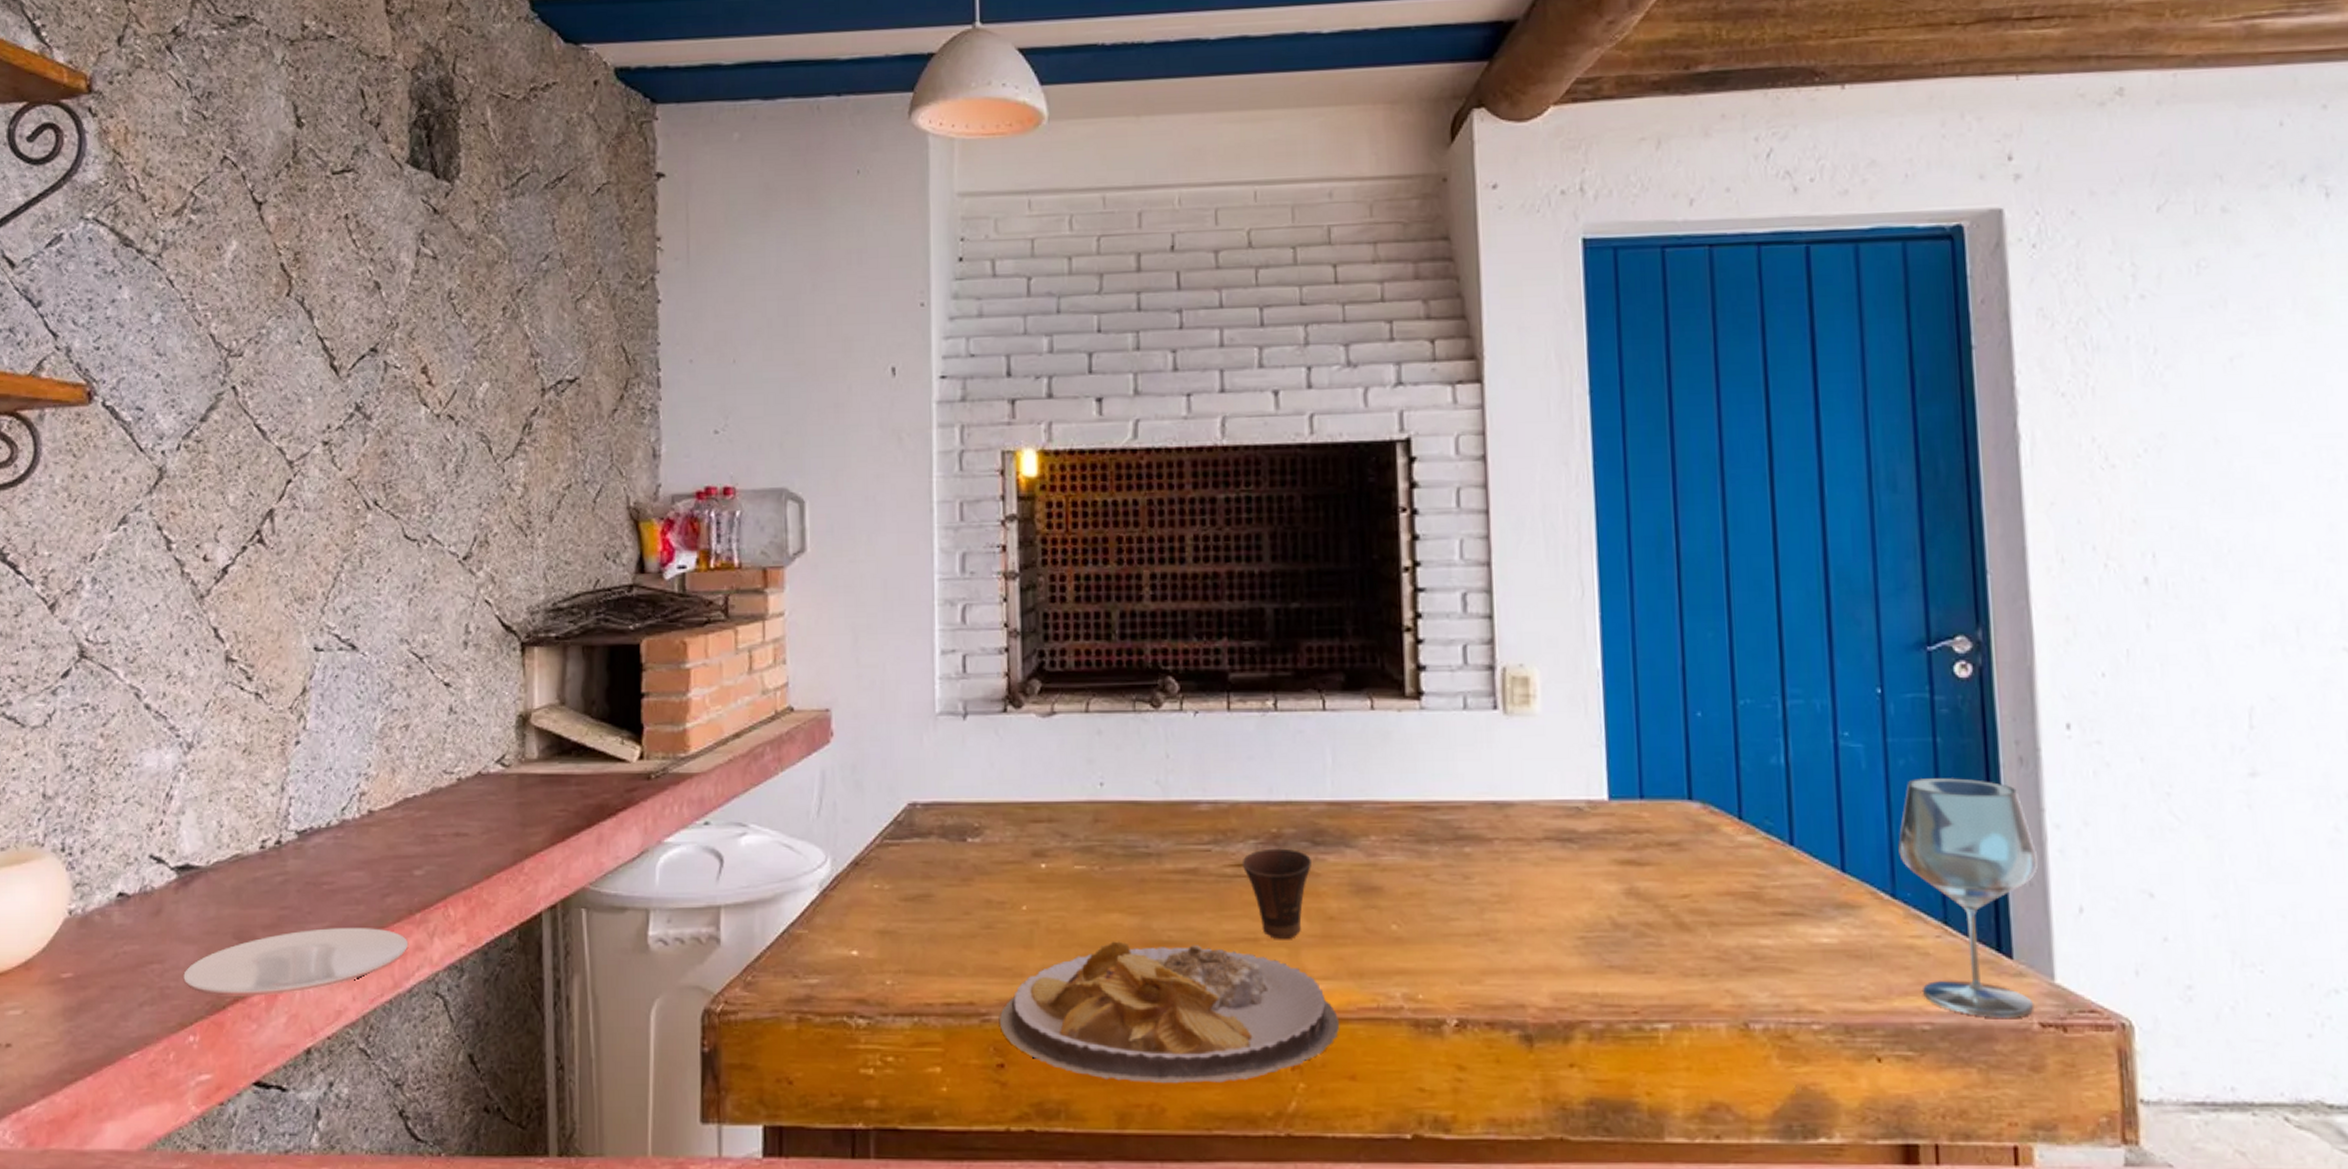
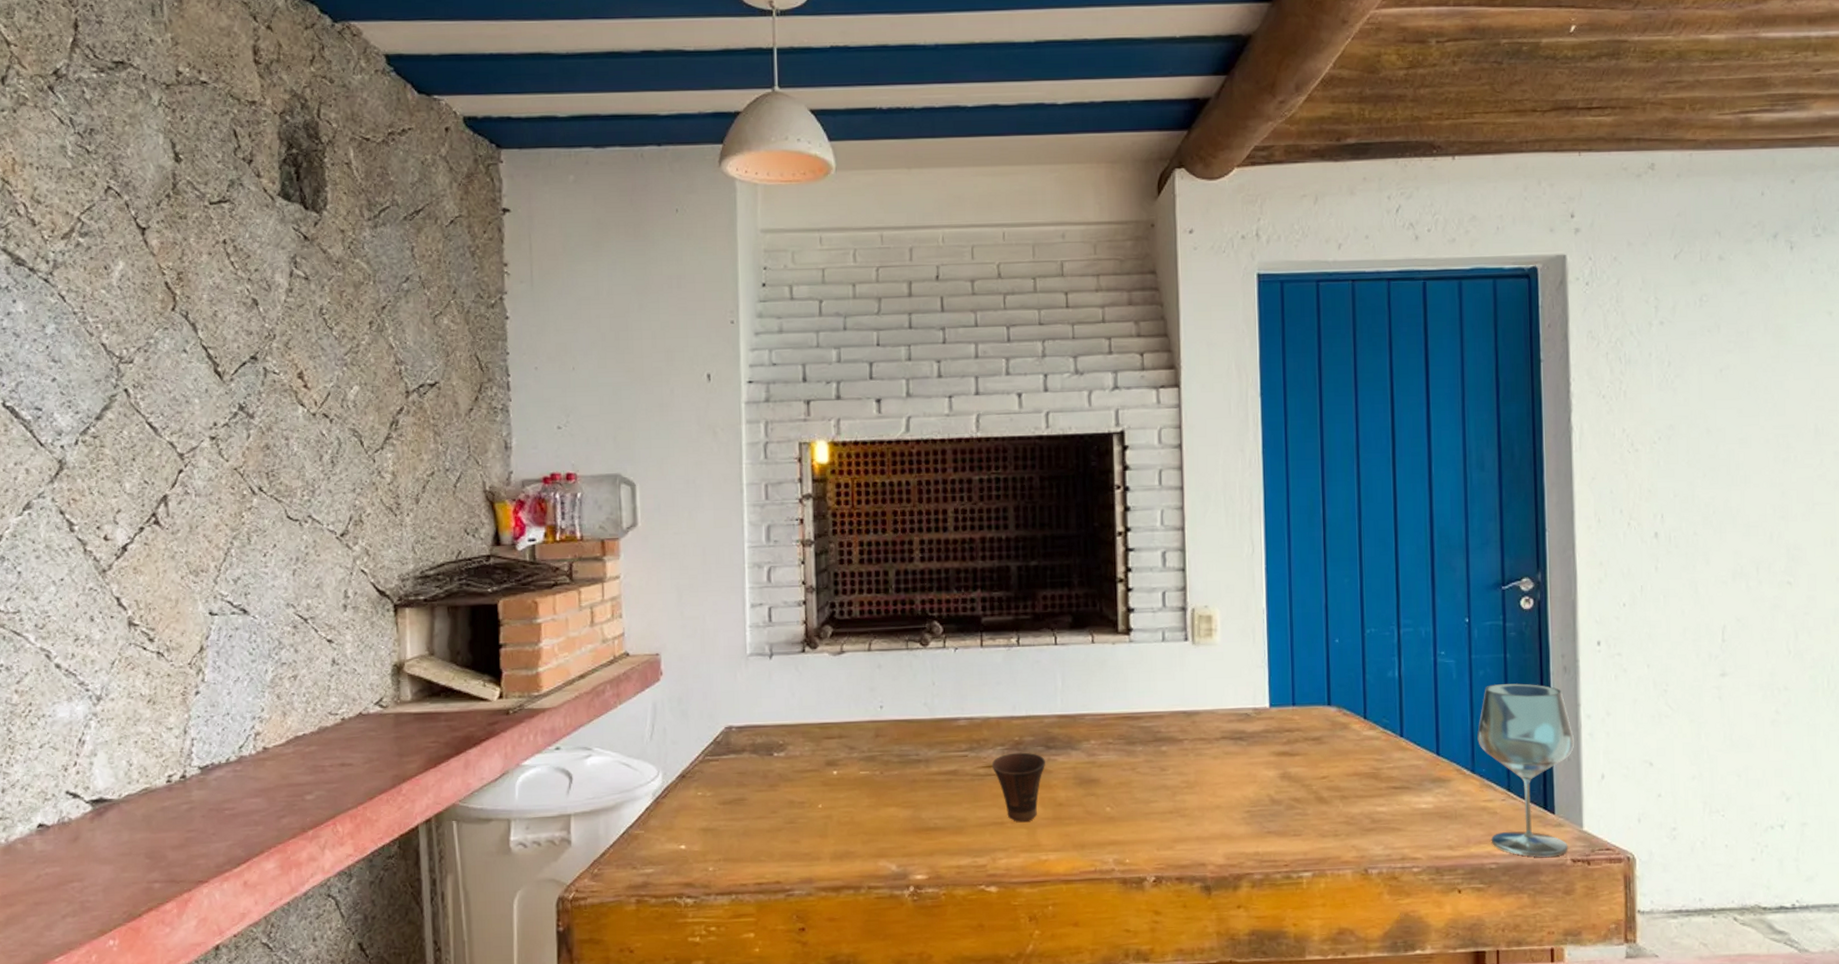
plate: present [183,928,409,996] -> none [101,844,303,906]
platter: present [1000,941,1340,1084] -> none [801,829,1066,937]

